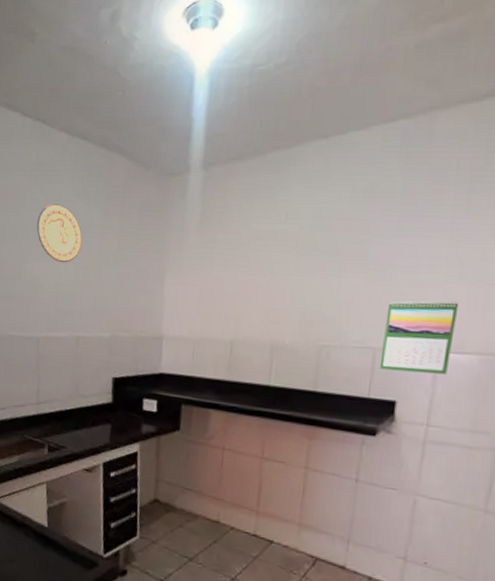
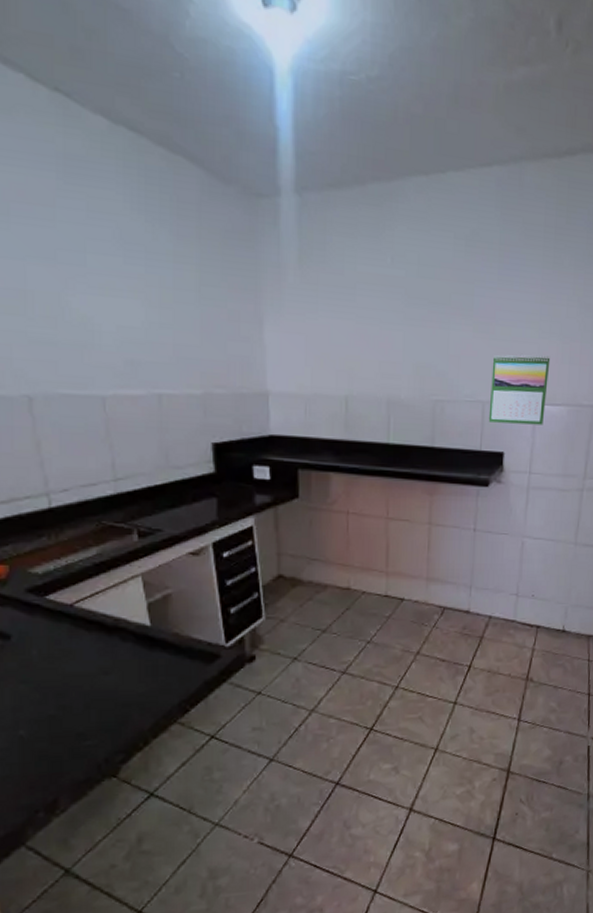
decorative plate: present [36,204,82,263] -> none [79,216,148,299]

